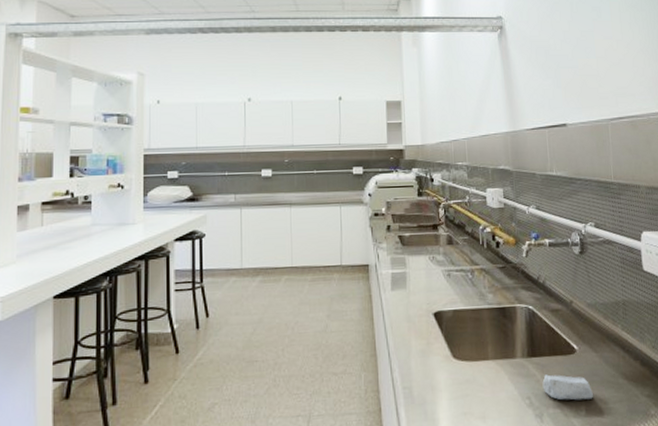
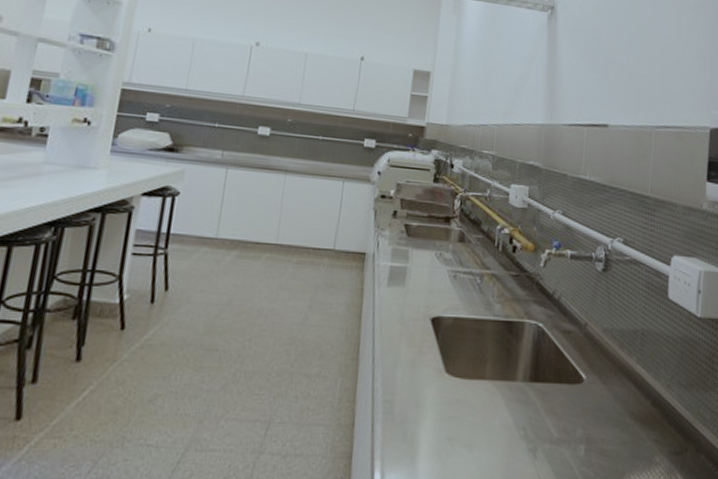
soap bar: present [542,374,594,401] -> none [541,404,597,437]

